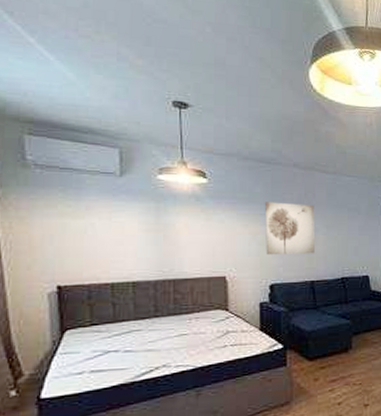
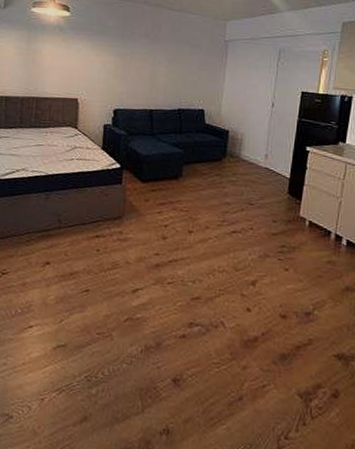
wall art: present [264,202,315,255] -> none [113,34,159,85]

